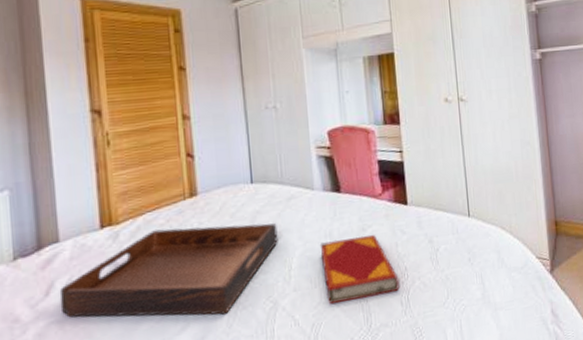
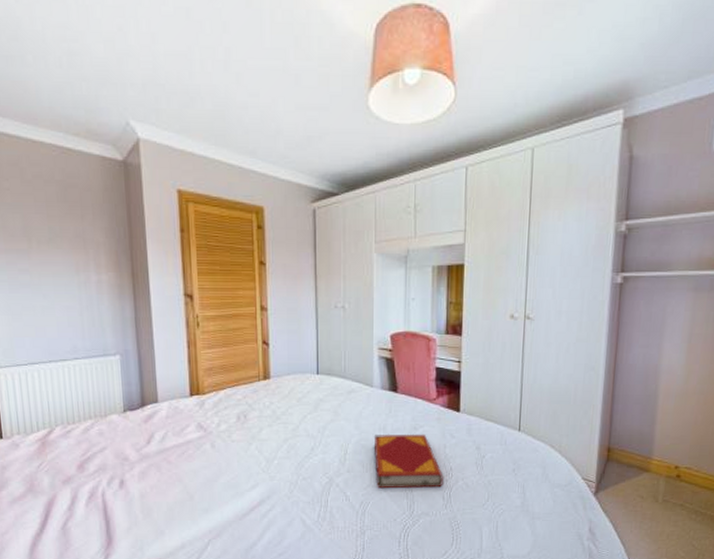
serving tray: present [59,223,278,318] -> none [158,404,337,481]

